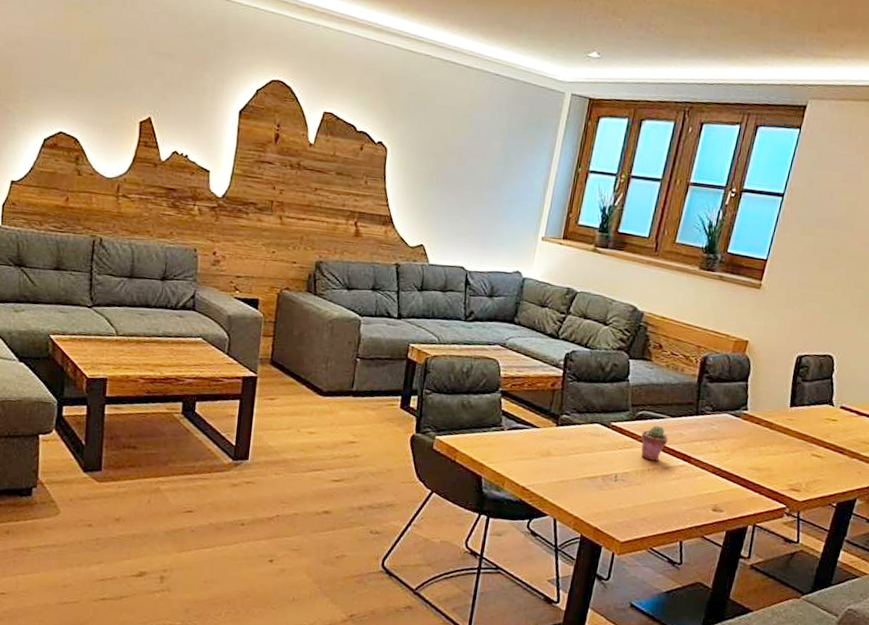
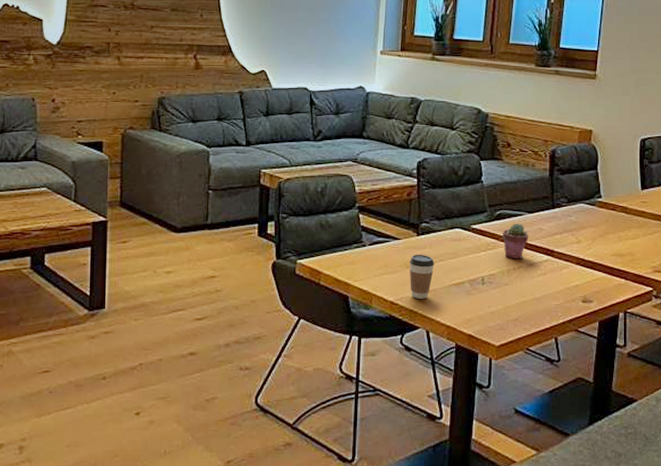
coffee cup: none [543,444,571,488] -> present [409,254,435,299]

